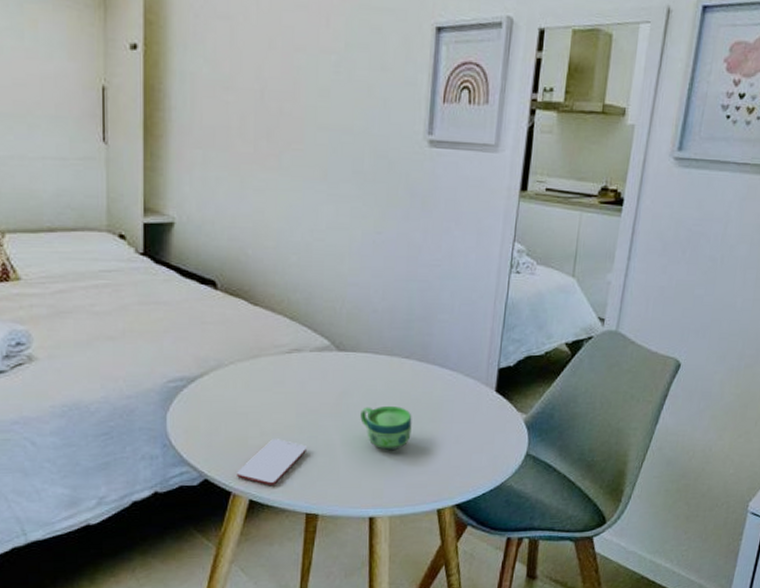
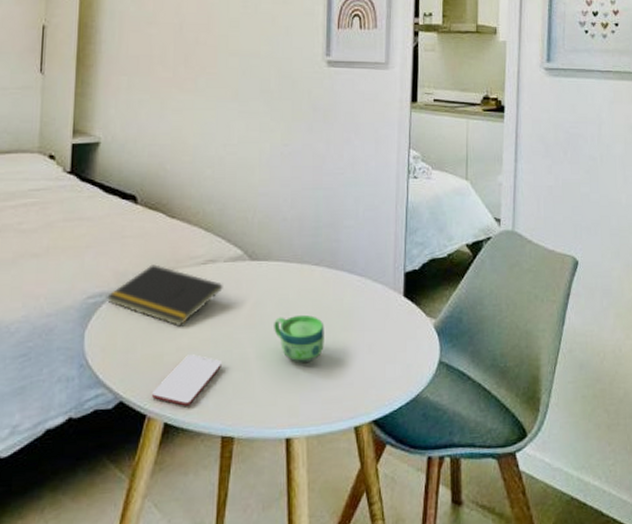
notepad: none [188,351,309,413] -> present [107,264,223,327]

